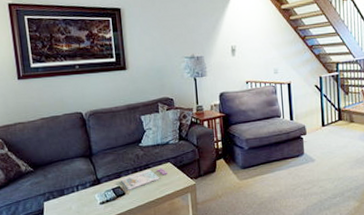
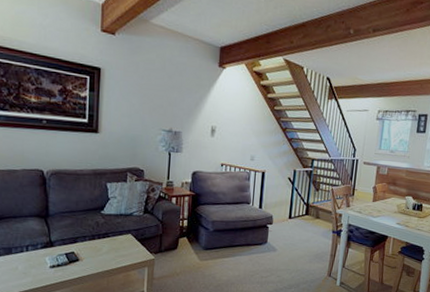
magazine: present [121,167,167,191] -> none [76,238,127,258]

